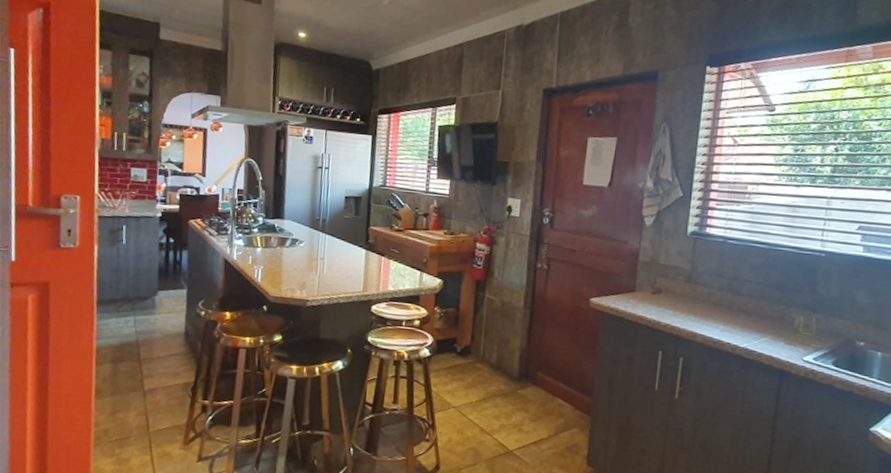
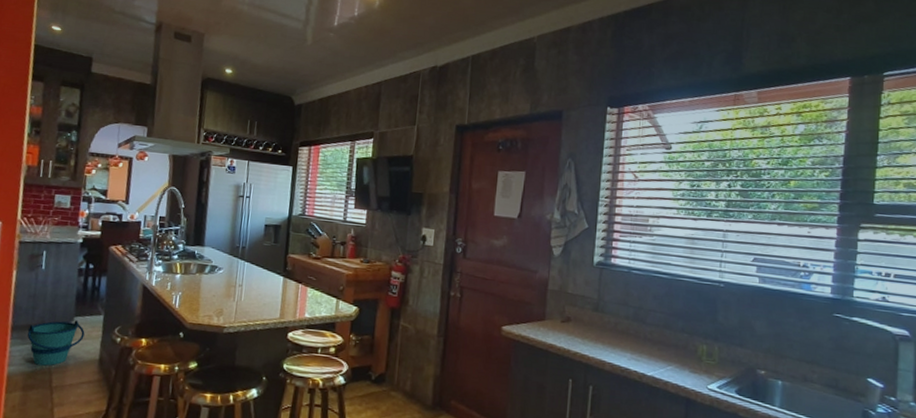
bucket: none [113,294,169,339] -> present [27,320,85,366]

